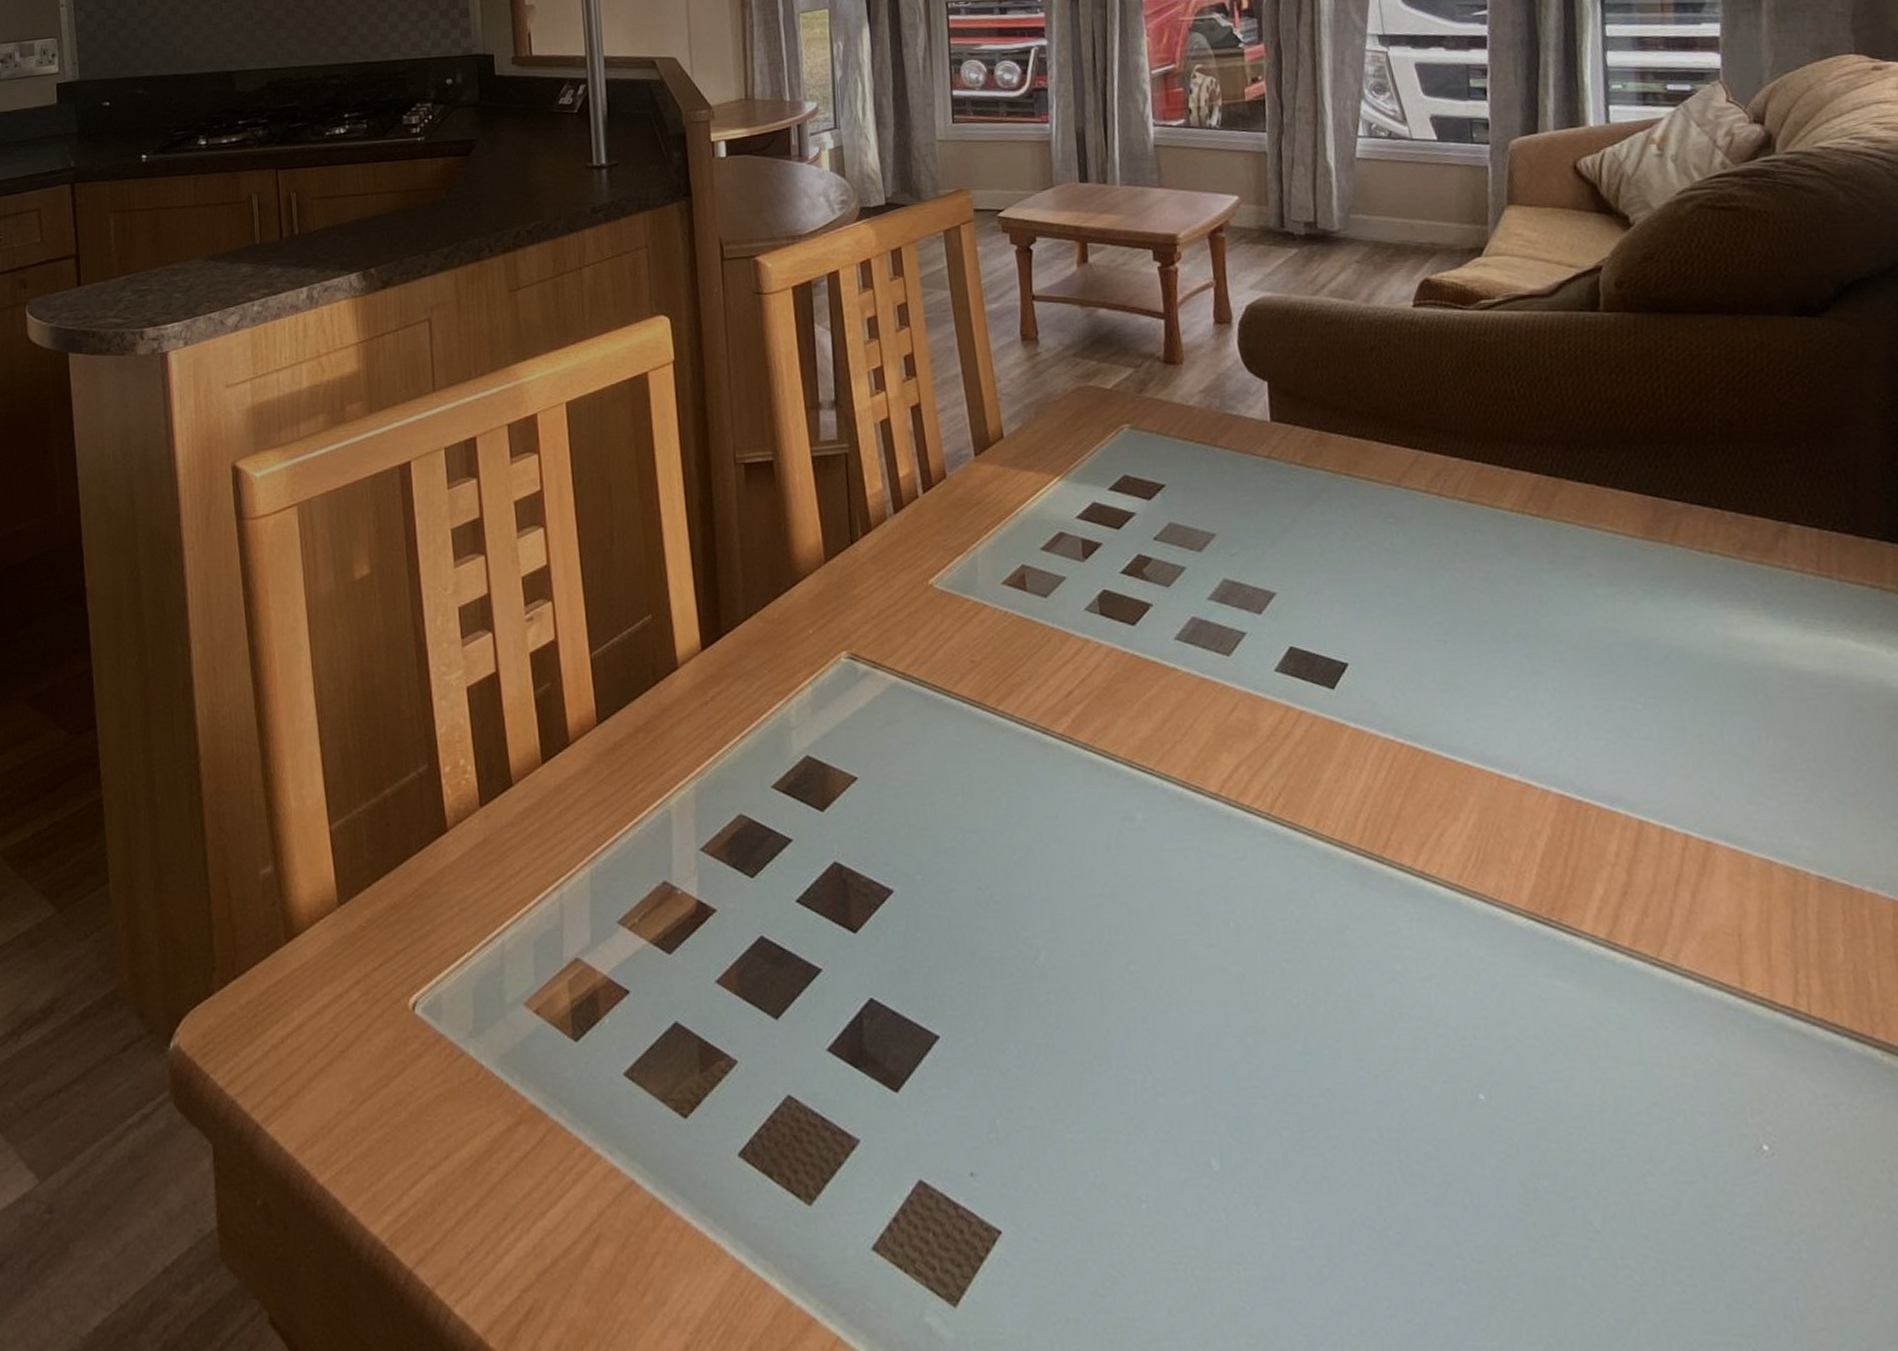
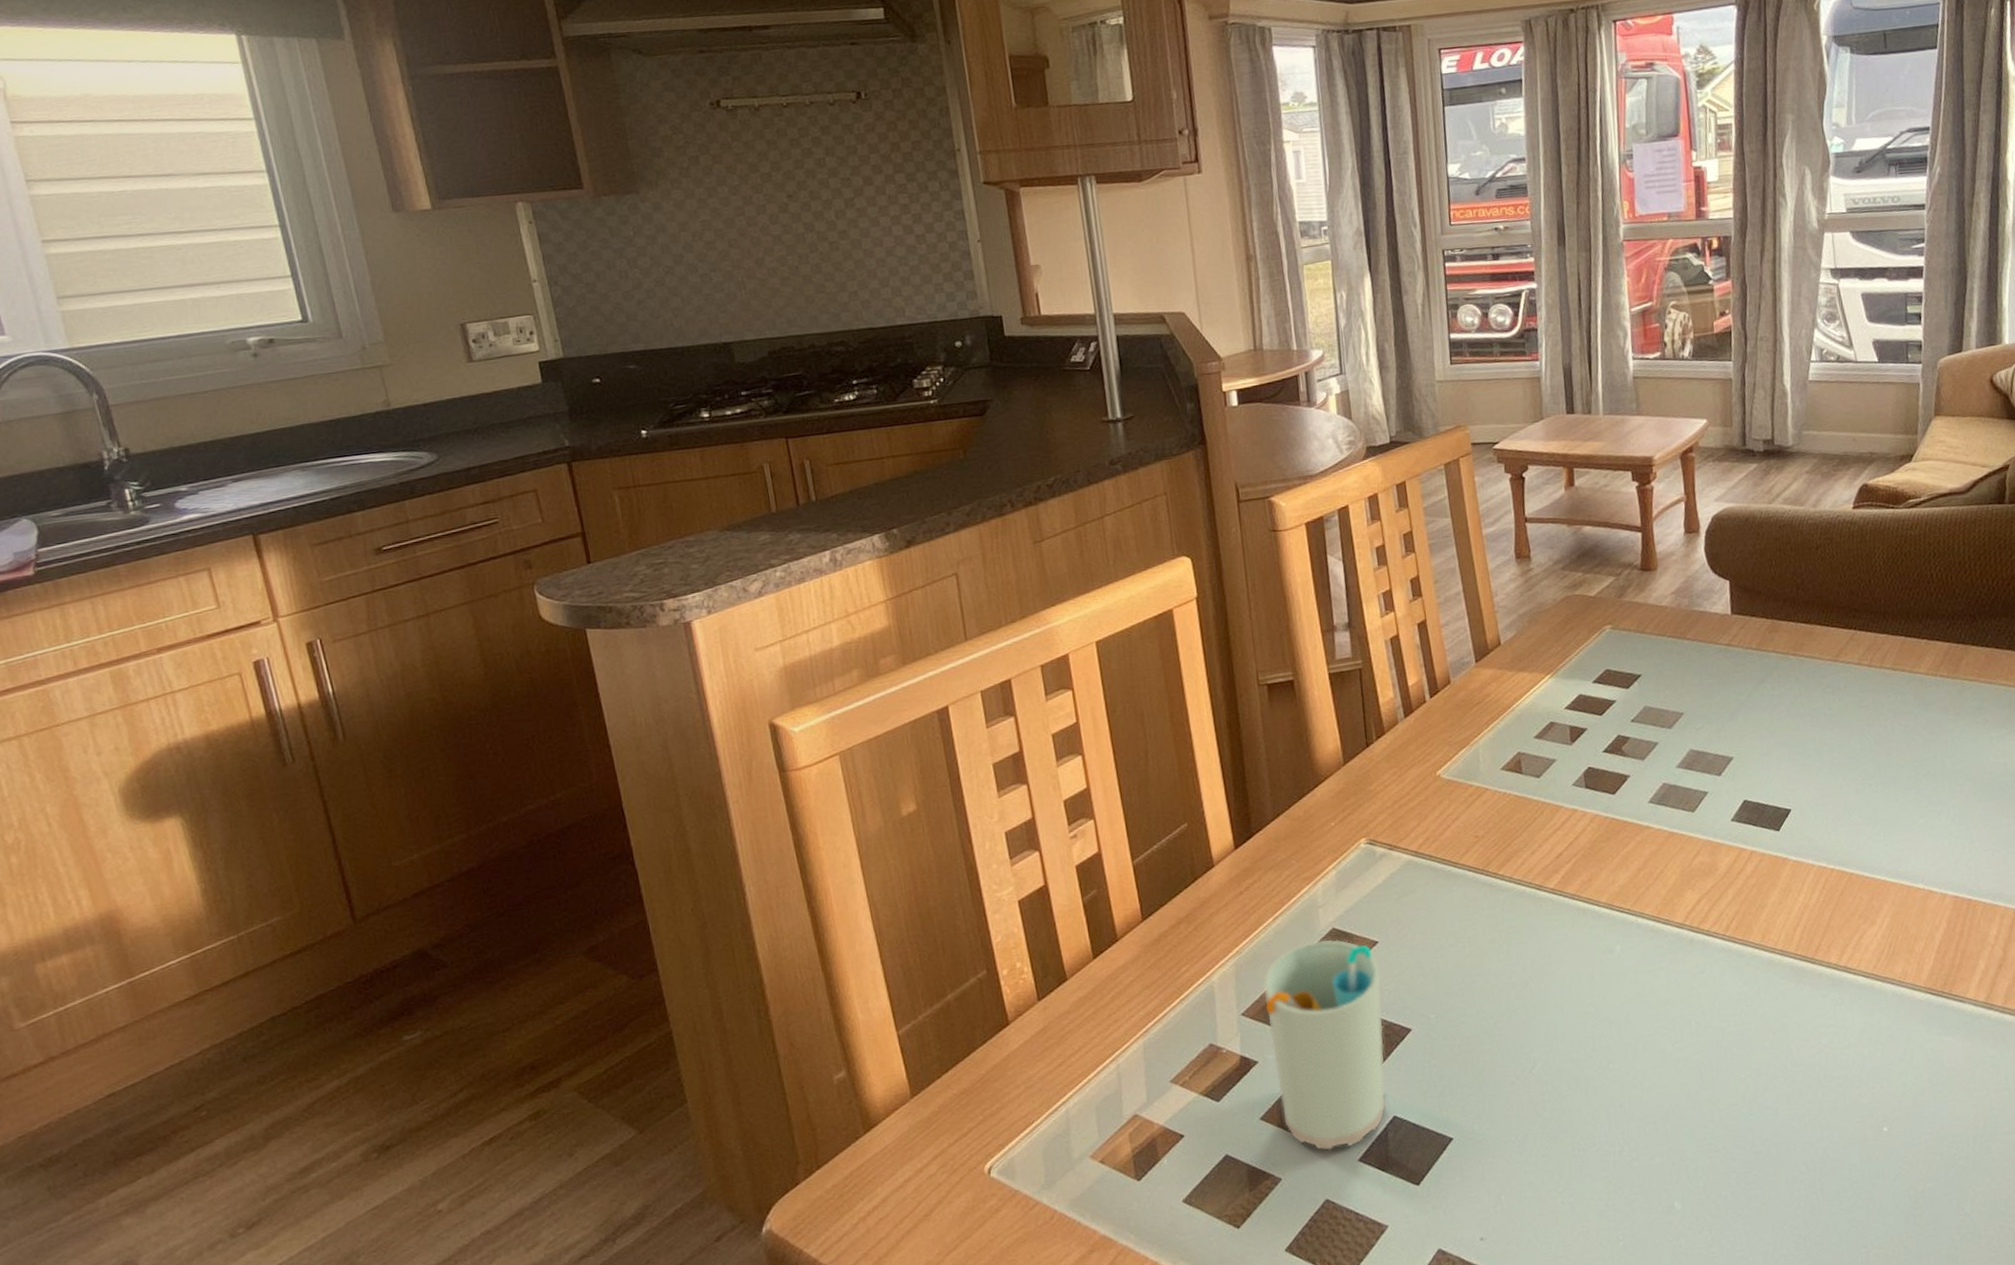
cup: none [726,769,862,1033] -> present [1263,939,1386,1151]

